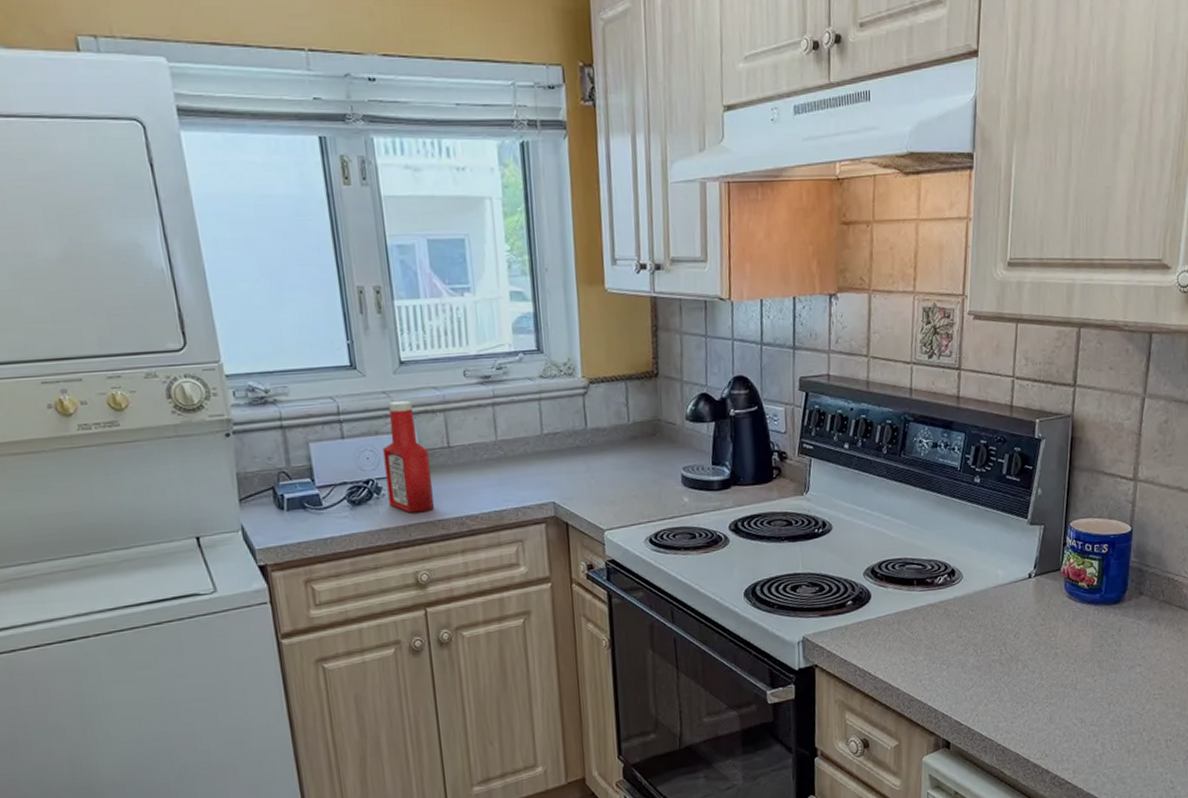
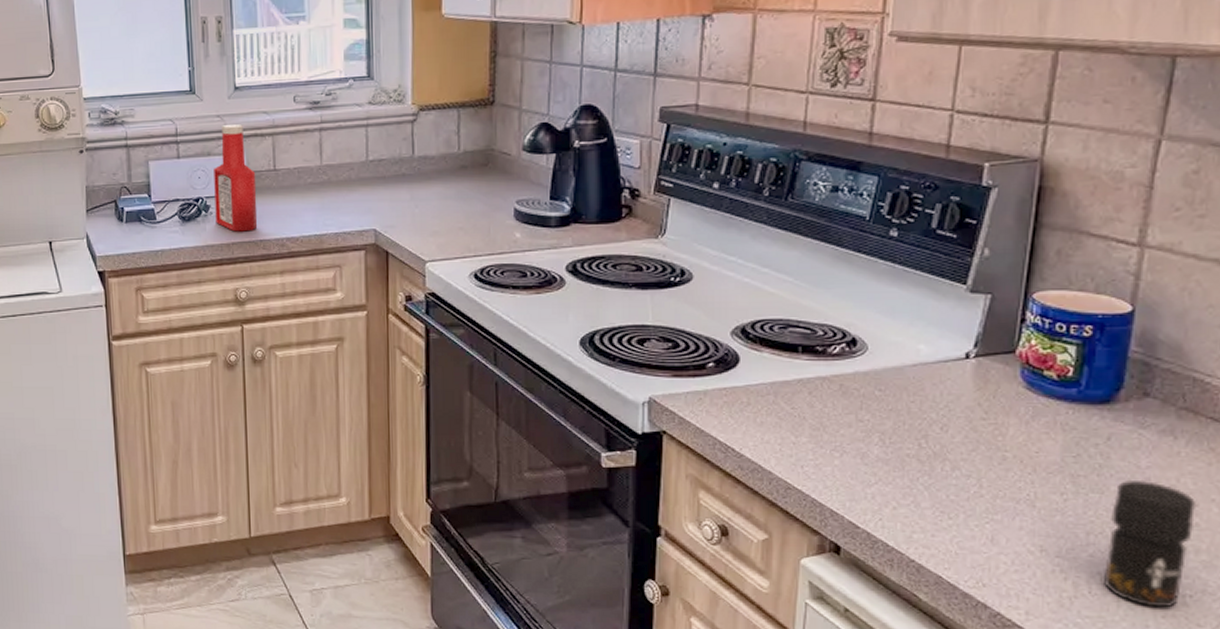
jar: none [1119,658,1173,753] -> present [1102,479,1197,608]

